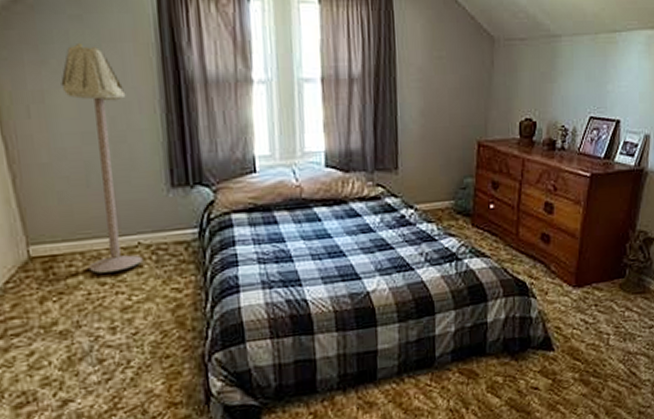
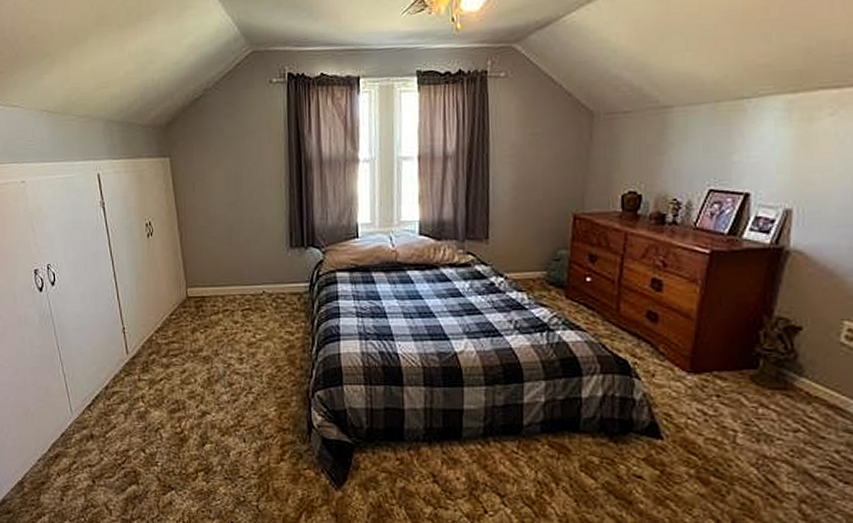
floor lamp: present [61,42,143,274] -> none [216,134,266,314]

